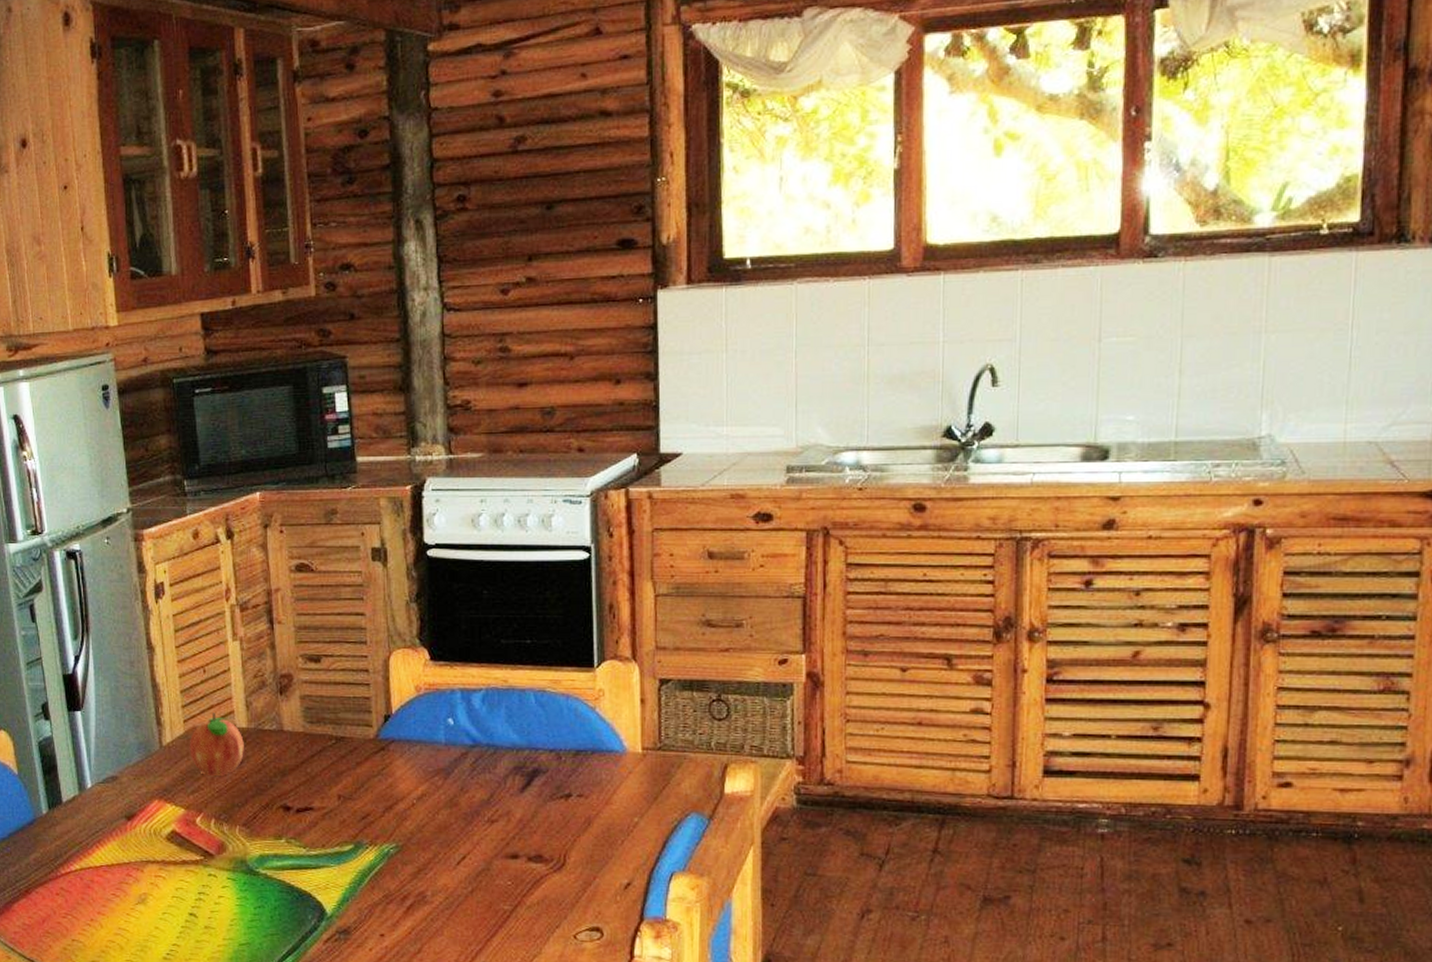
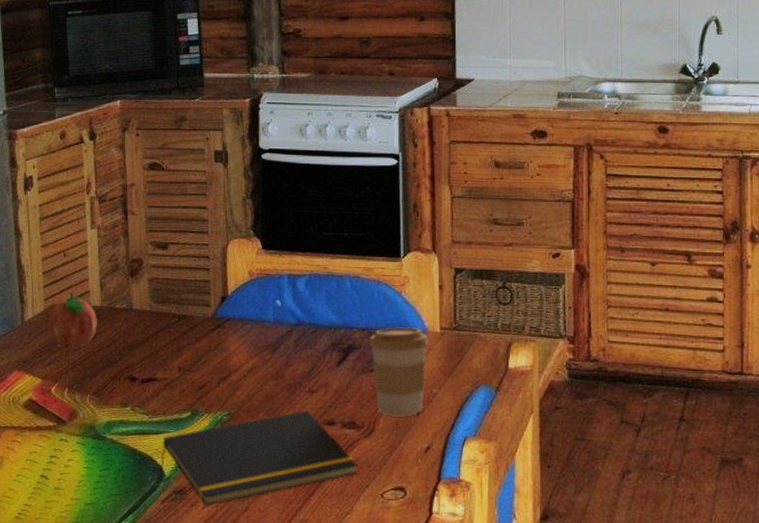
notepad: none [321,842,547,947] -> present [160,410,358,506]
coffee cup: none [557,748,628,849] -> present [369,327,428,417]

